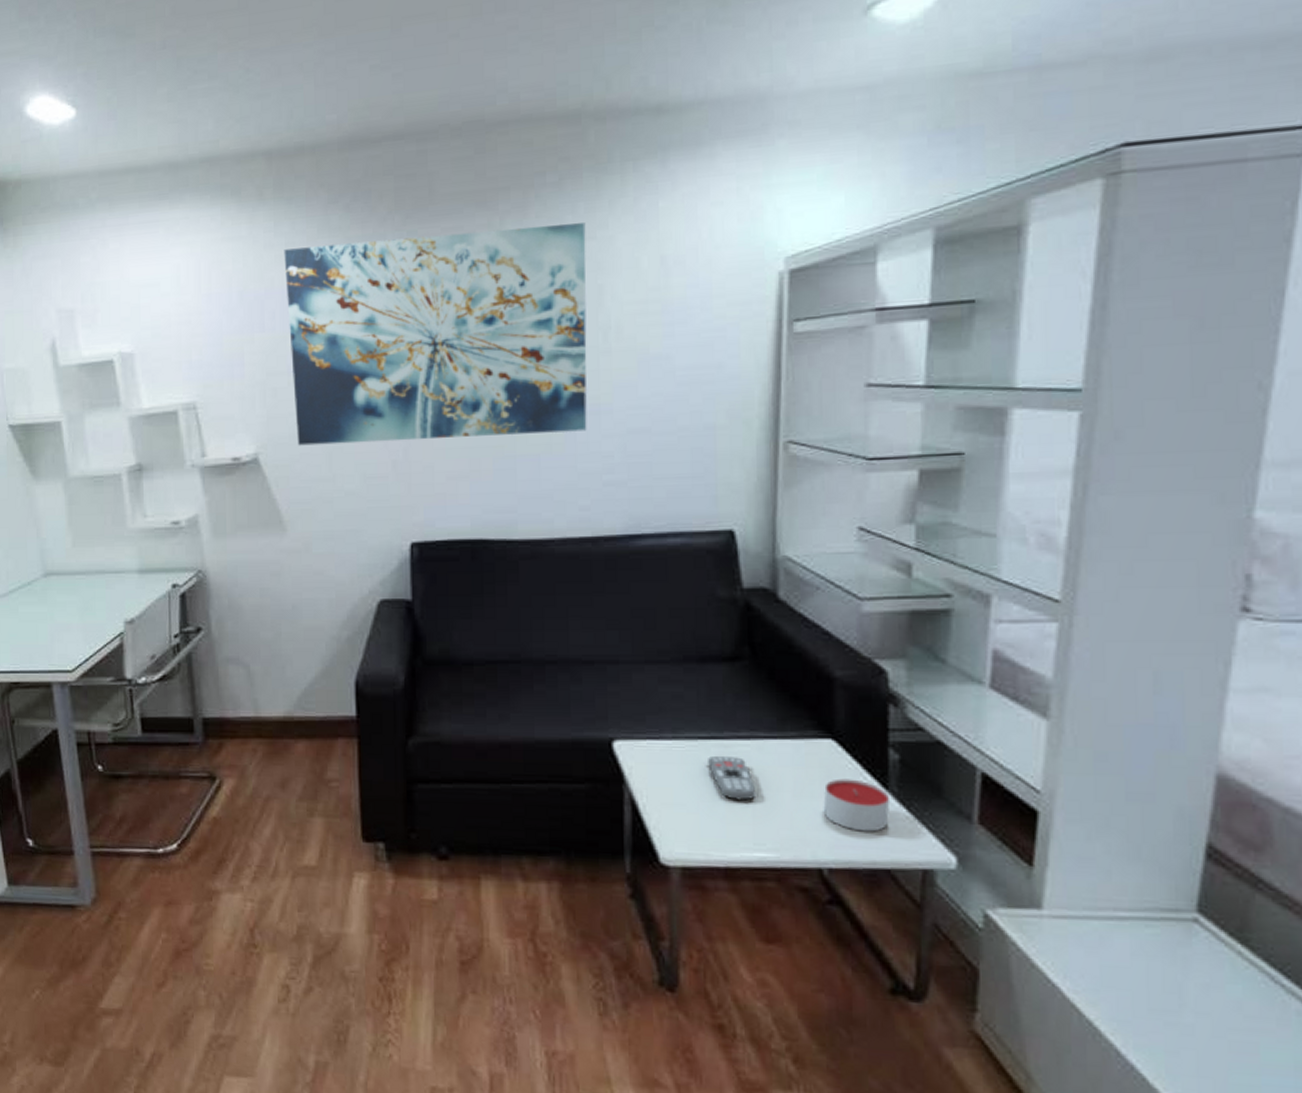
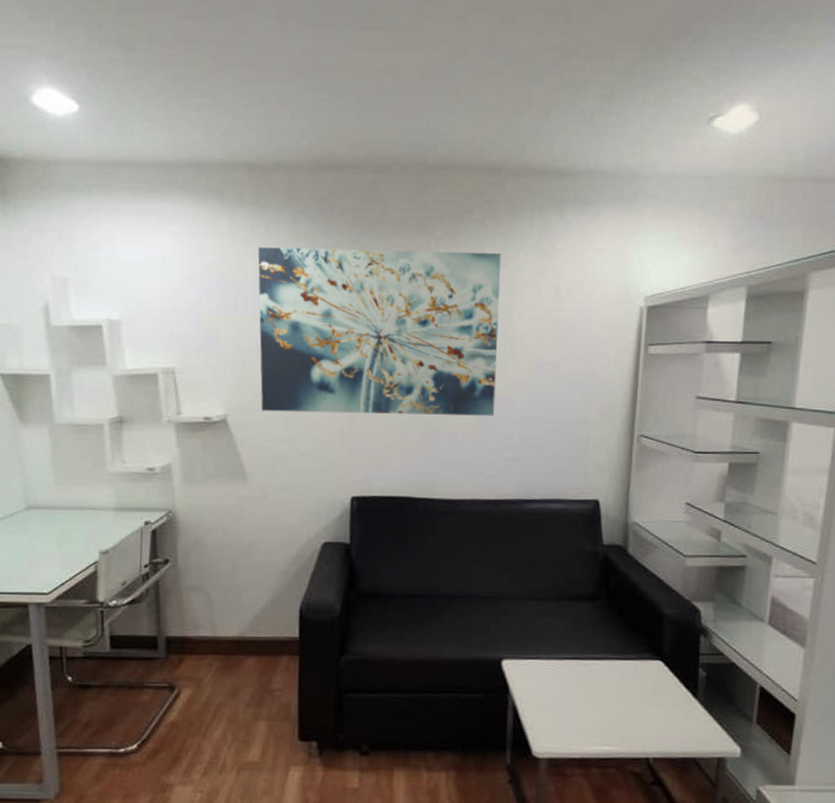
remote control: present [708,755,757,801] -> none [572,672,606,707]
candle: present [823,778,891,832] -> none [652,690,698,730]

